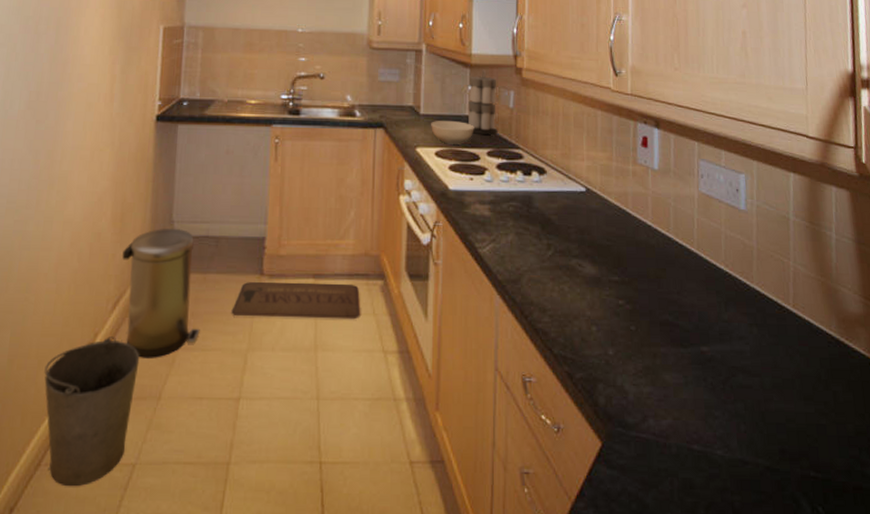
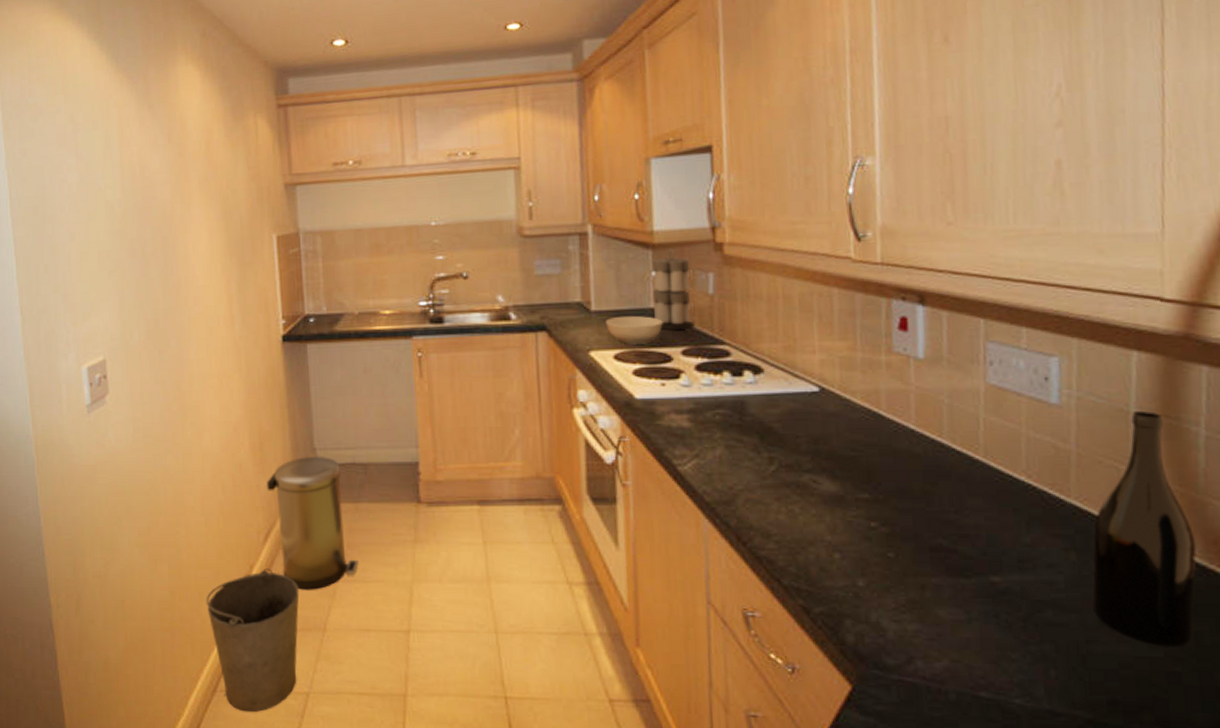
doormat: present [231,282,361,320] -> none [390,509,537,549]
wine bottle: none [768,218,833,404] -> present [1092,411,1197,647]

